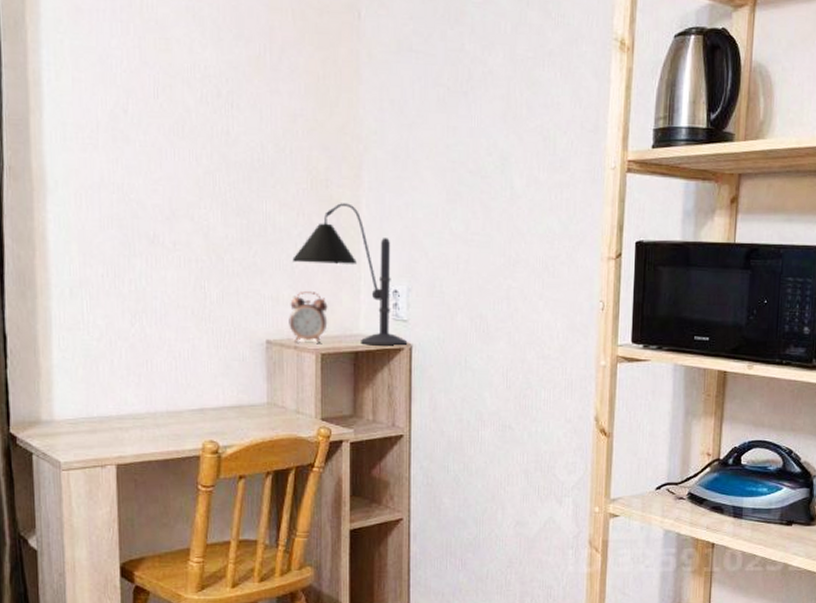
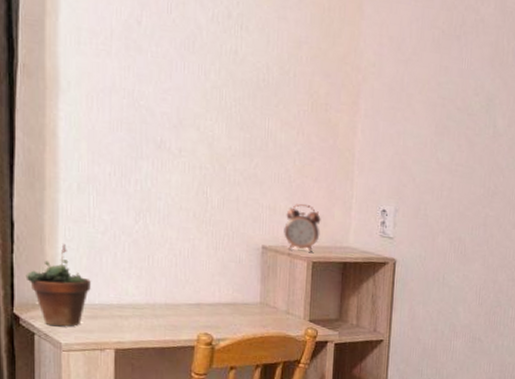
succulent plant: none [20,354,88,444] -> present [25,243,91,327]
desk lamp: present [292,203,408,346] -> none [290,126,392,261]

